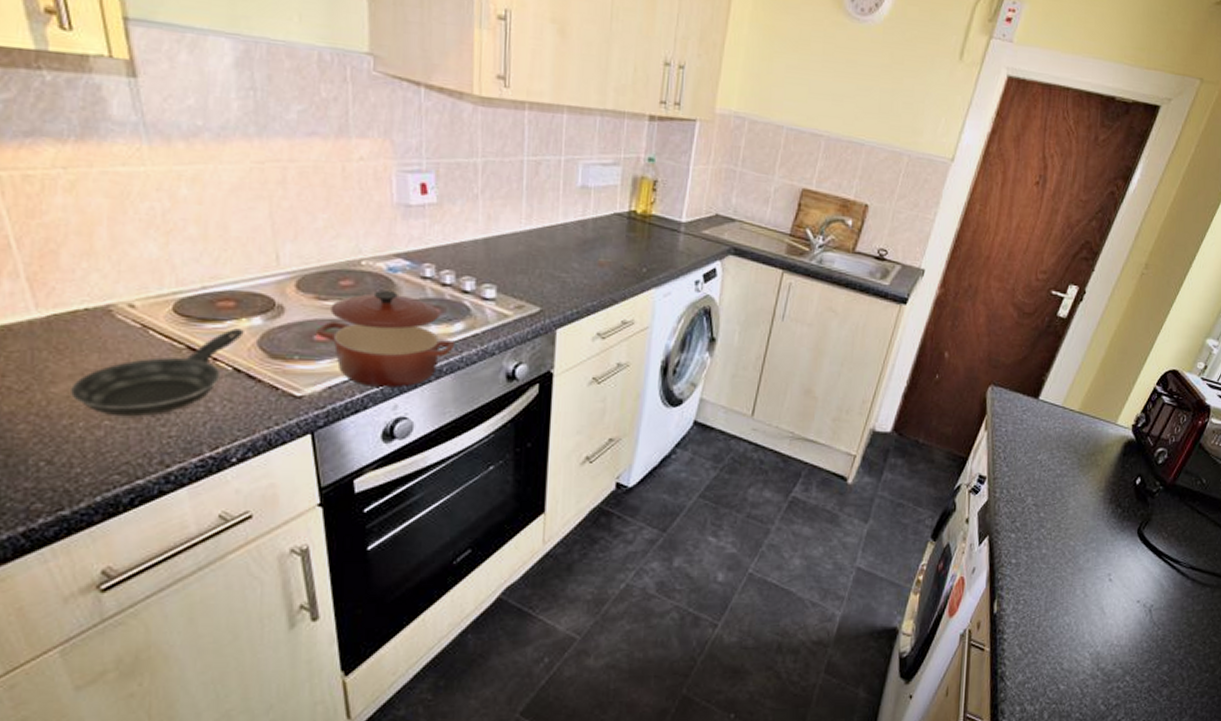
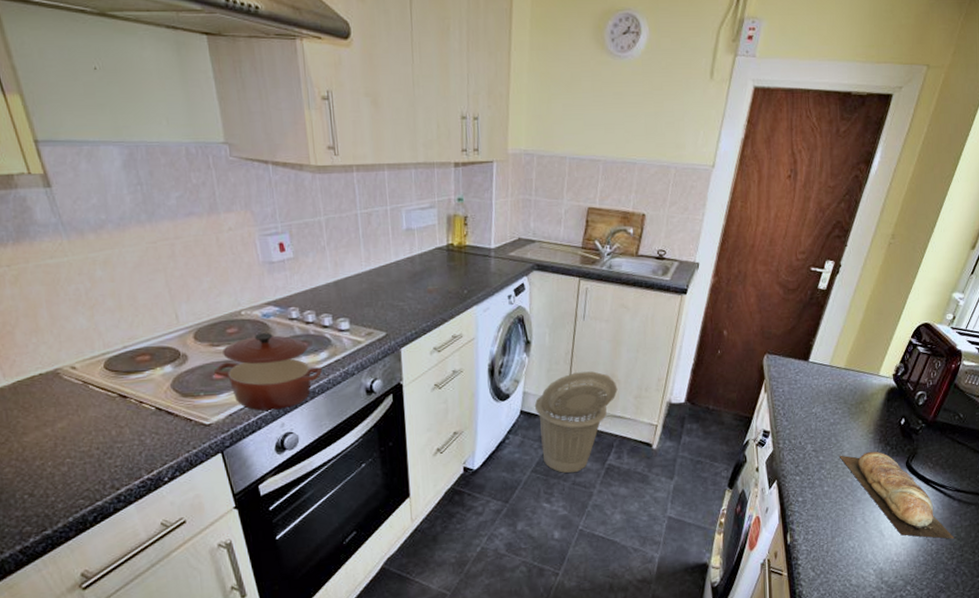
frying pan: present [71,328,244,417] -> none [38,376,160,455]
laundry basket: none [711,382,814,504] -> present [534,371,618,474]
bread loaf: none [1063,512,1185,625] -> present [840,451,955,539]

